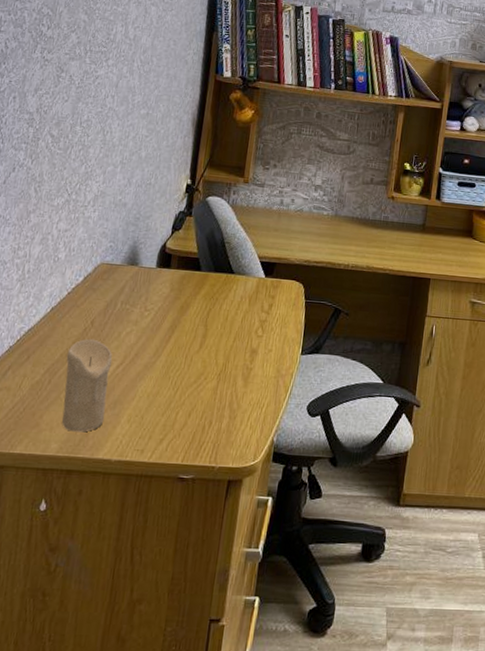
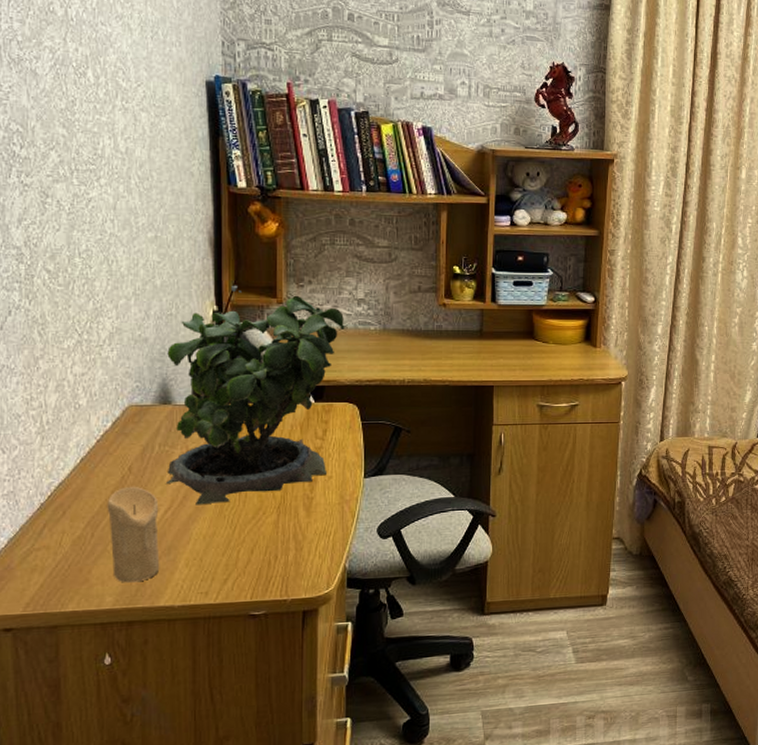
potted plant: none [122,162,301,364] -> present [166,285,345,505]

